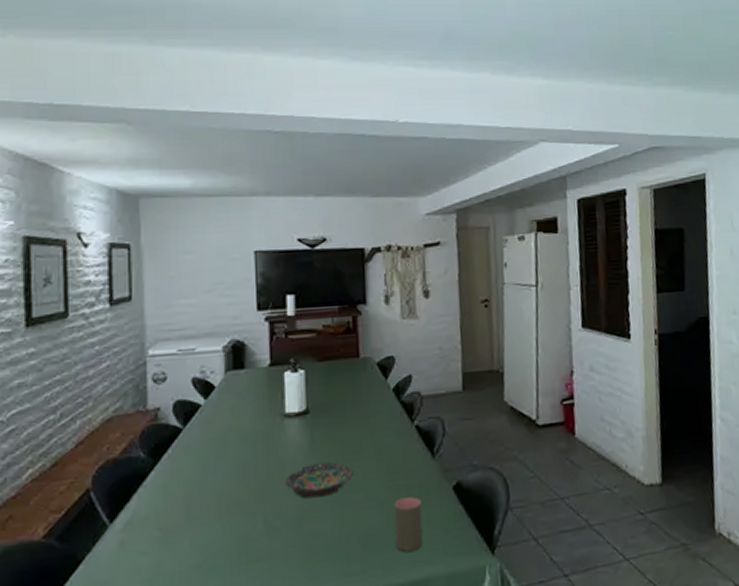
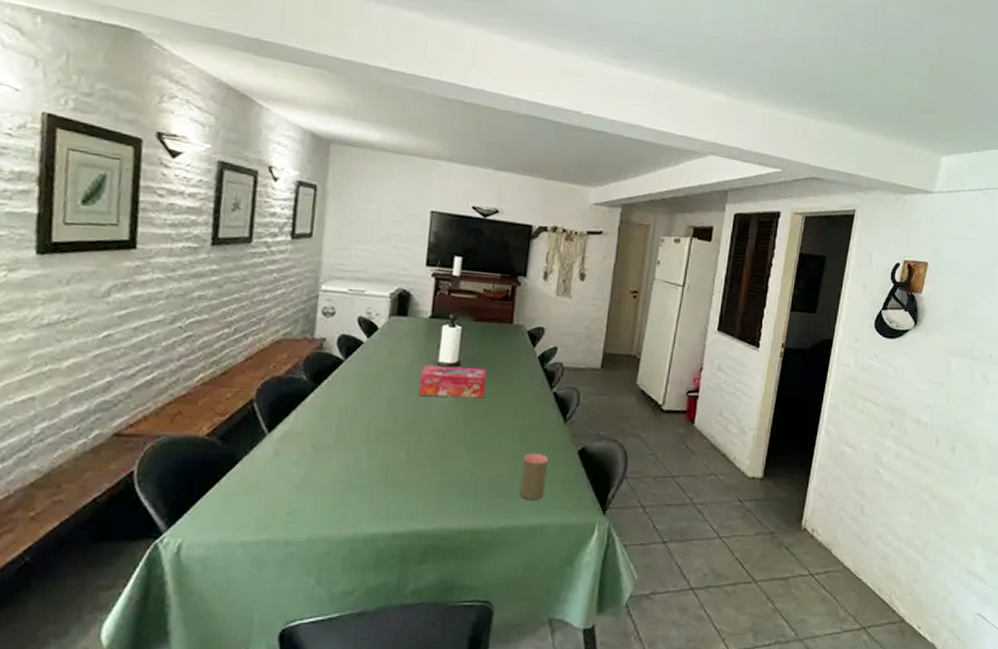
tissue box: none [267,411,341,453] -> present [418,365,487,399]
bowl: present [283,461,355,498] -> none [428,410,493,441]

